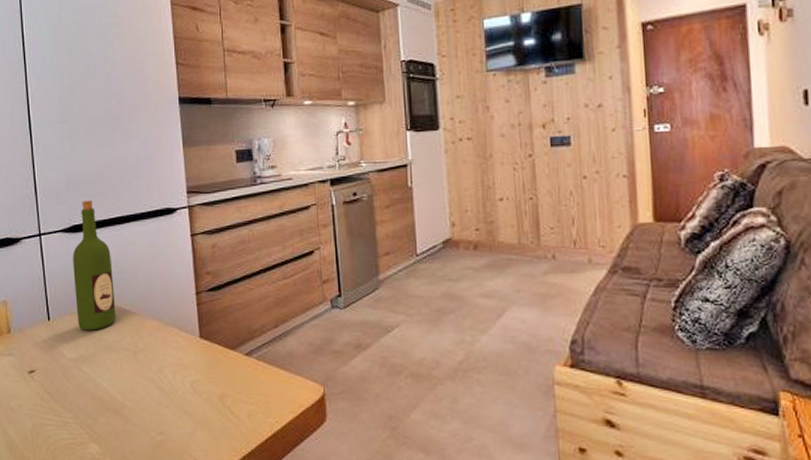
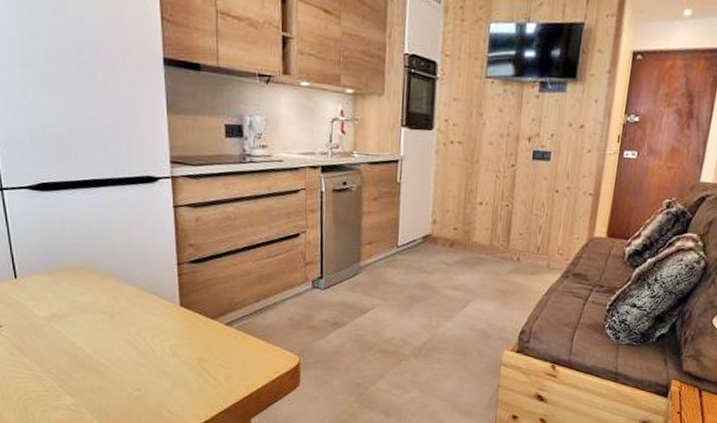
wine bottle: present [73,201,116,331] -> none [41,158,91,292]

